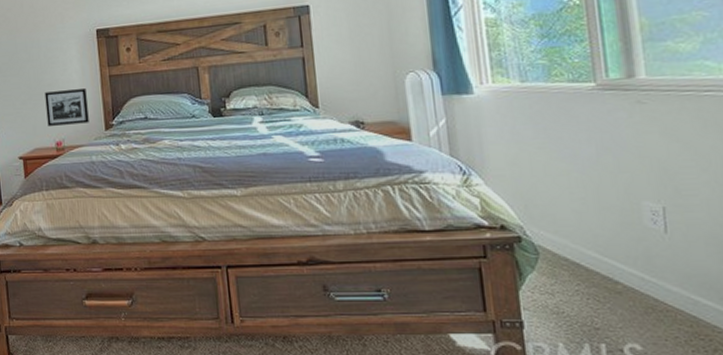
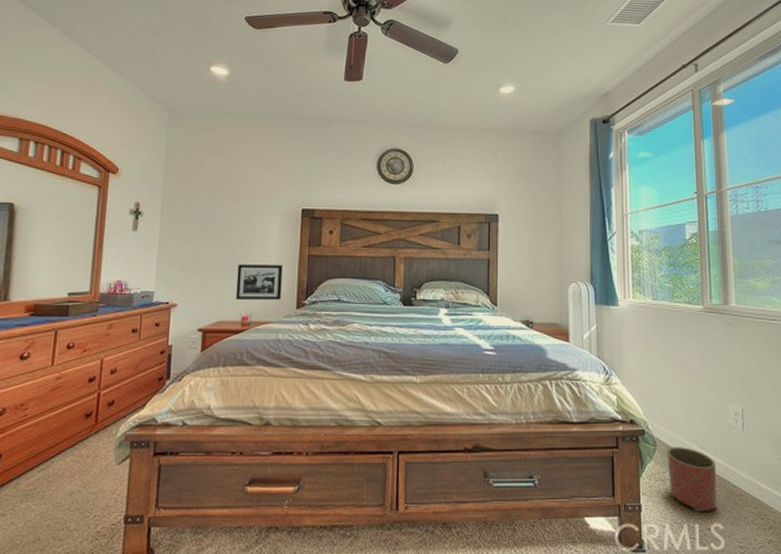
planter: none [555,255,631,330] -> present [668,447,717,512]

